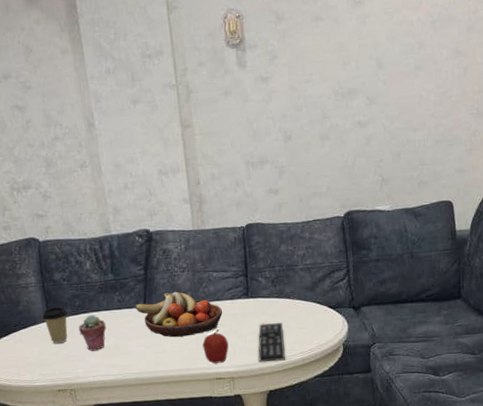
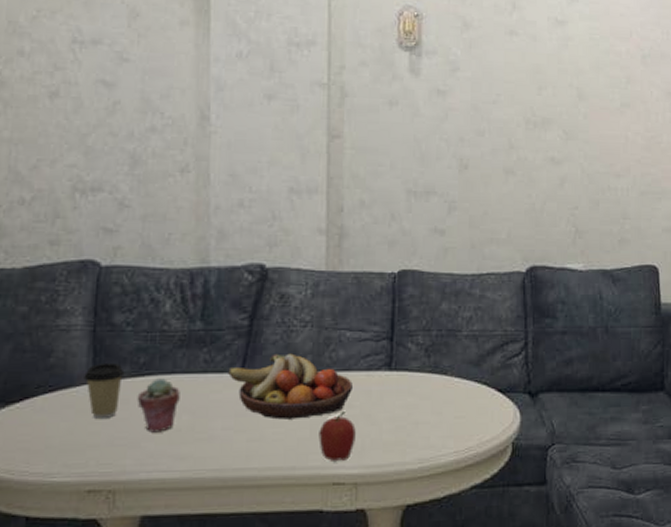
remote control: present [258,322,285,363] -> none [396,406,434,463]

